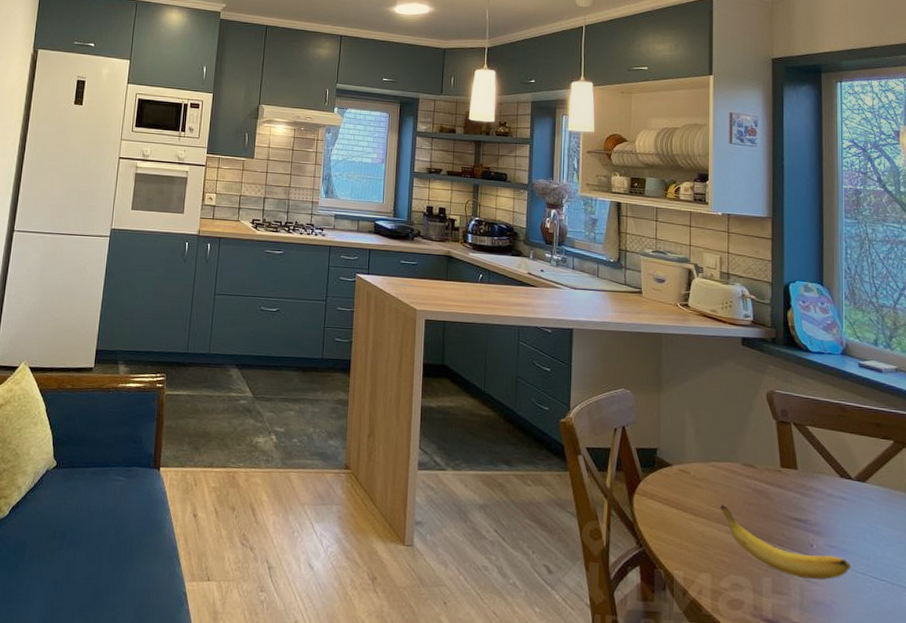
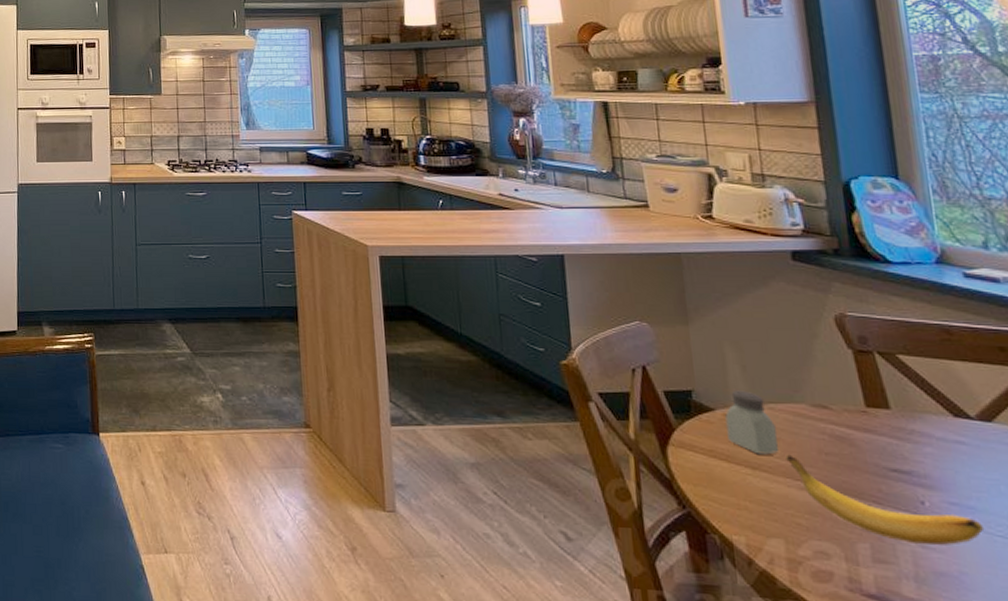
saltshaker: none [679,450,716,504] -> present [725,390,778,455]

